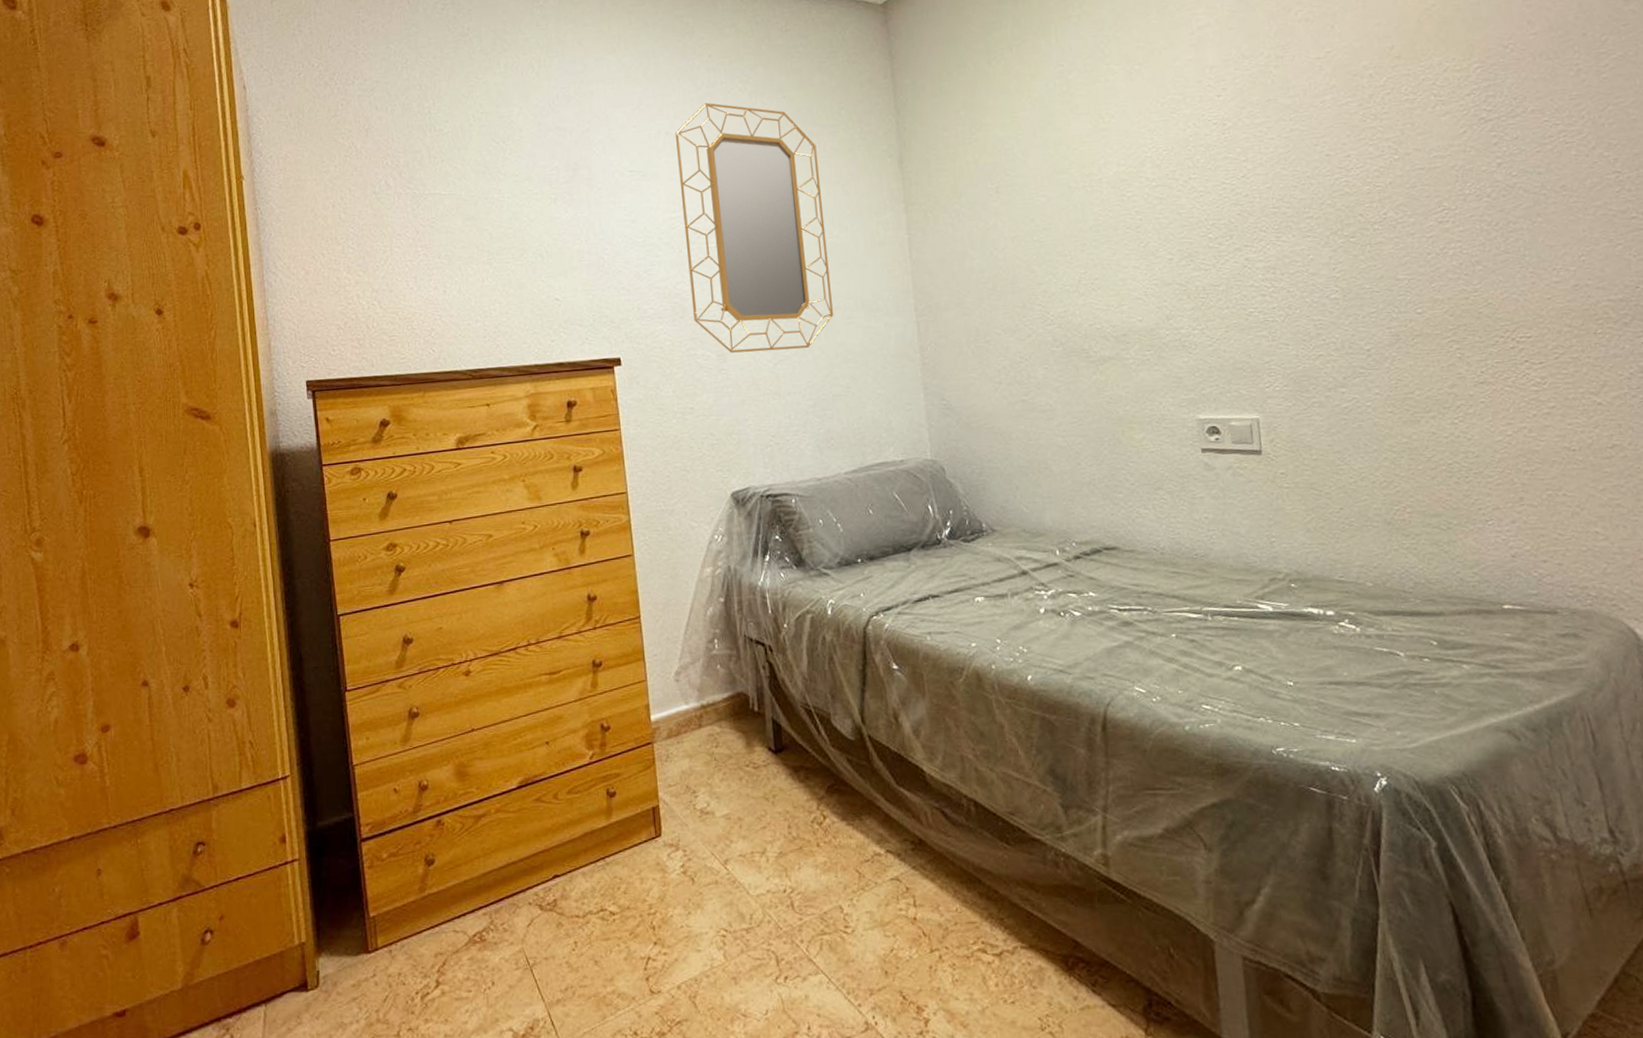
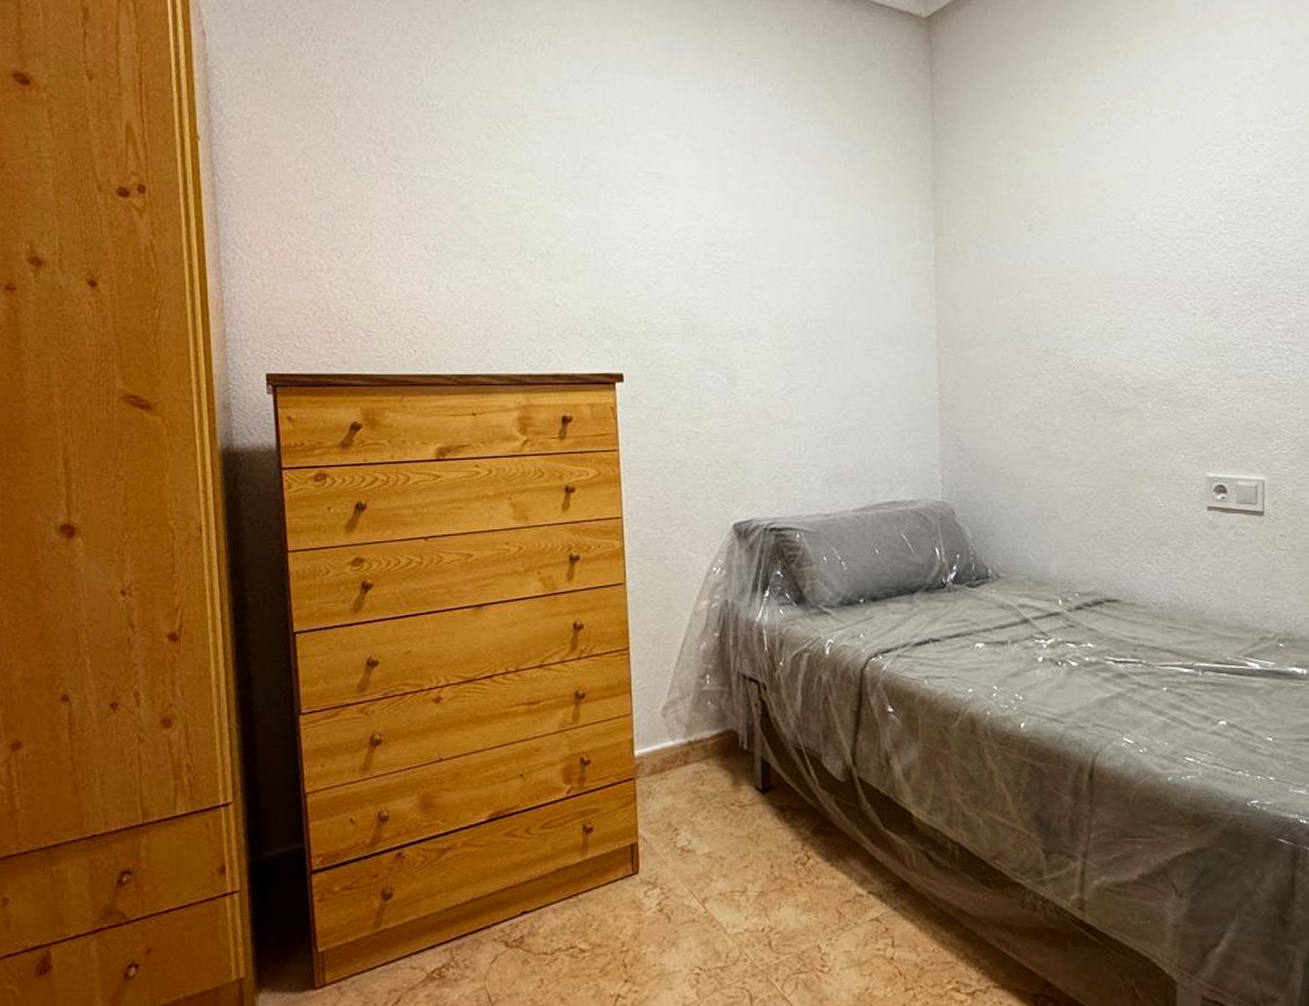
home mirror: present [675,102,834,353] -> none [696,104,853,378]

